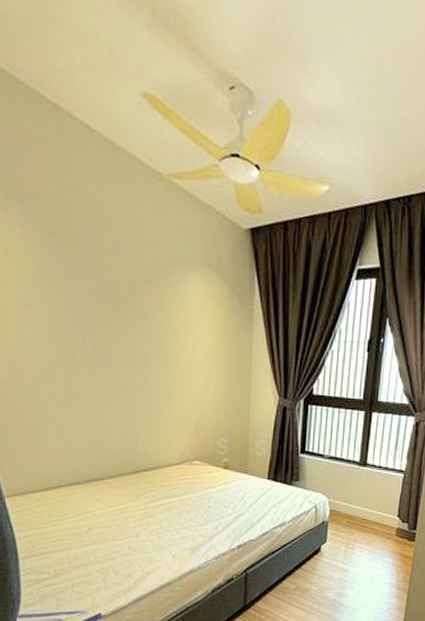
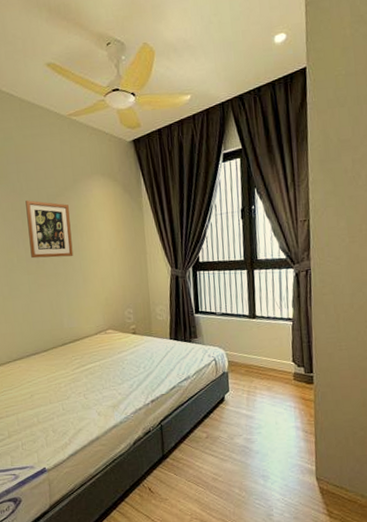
wall art: none [98,281,158,364] -> present [25,200,73,259]

